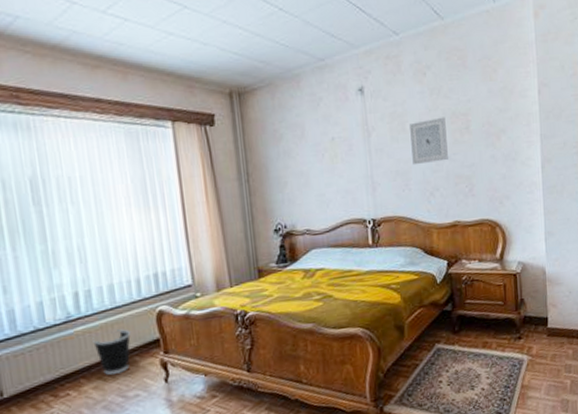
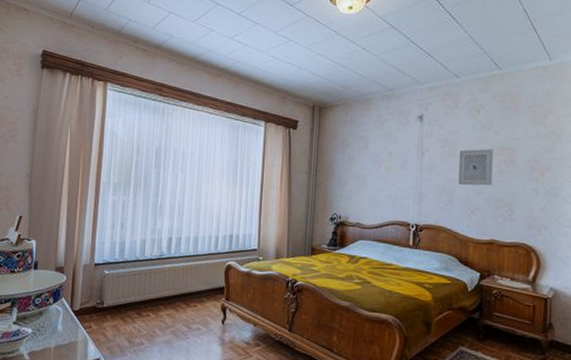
wastebasket: present [92,329,131,375] -> none [175,273,203,308]

